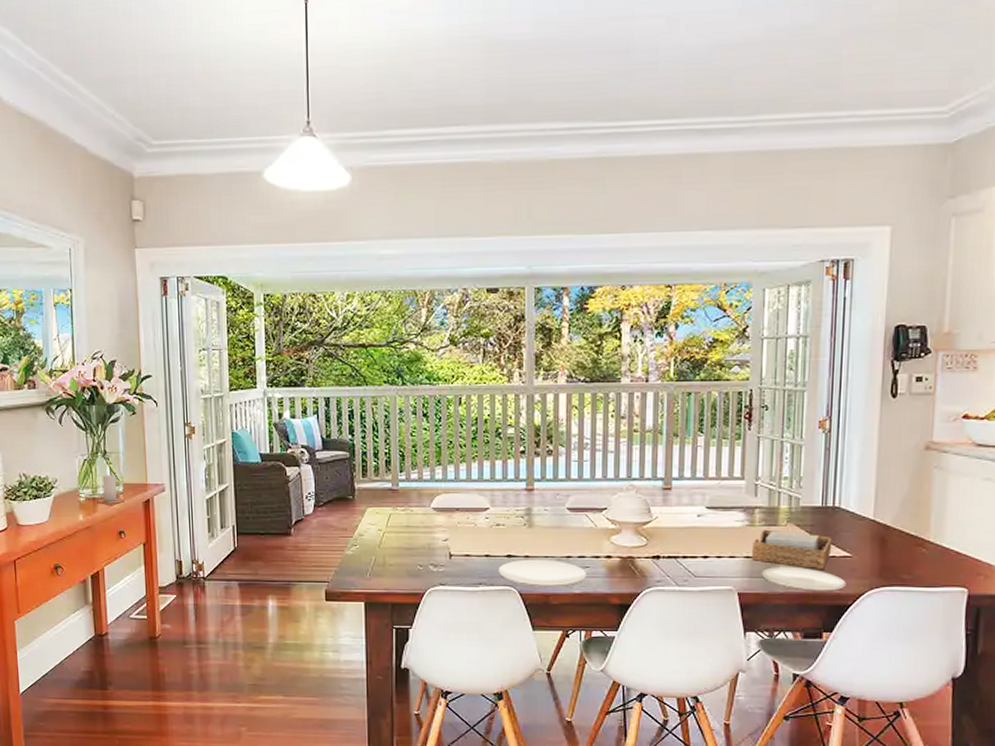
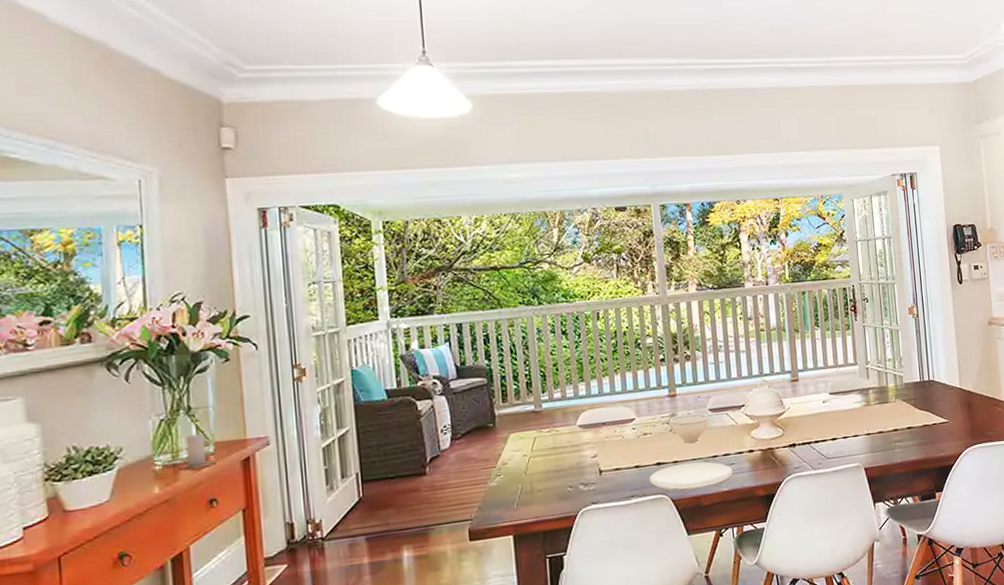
bowl: none [524,509,567,539] -> present [669,412,709,443]
napkin holder: present [751,529,833,570] -> none [870,405,933,438]
plate: present [761,567,846,592] -> none [881,437,948,458]

